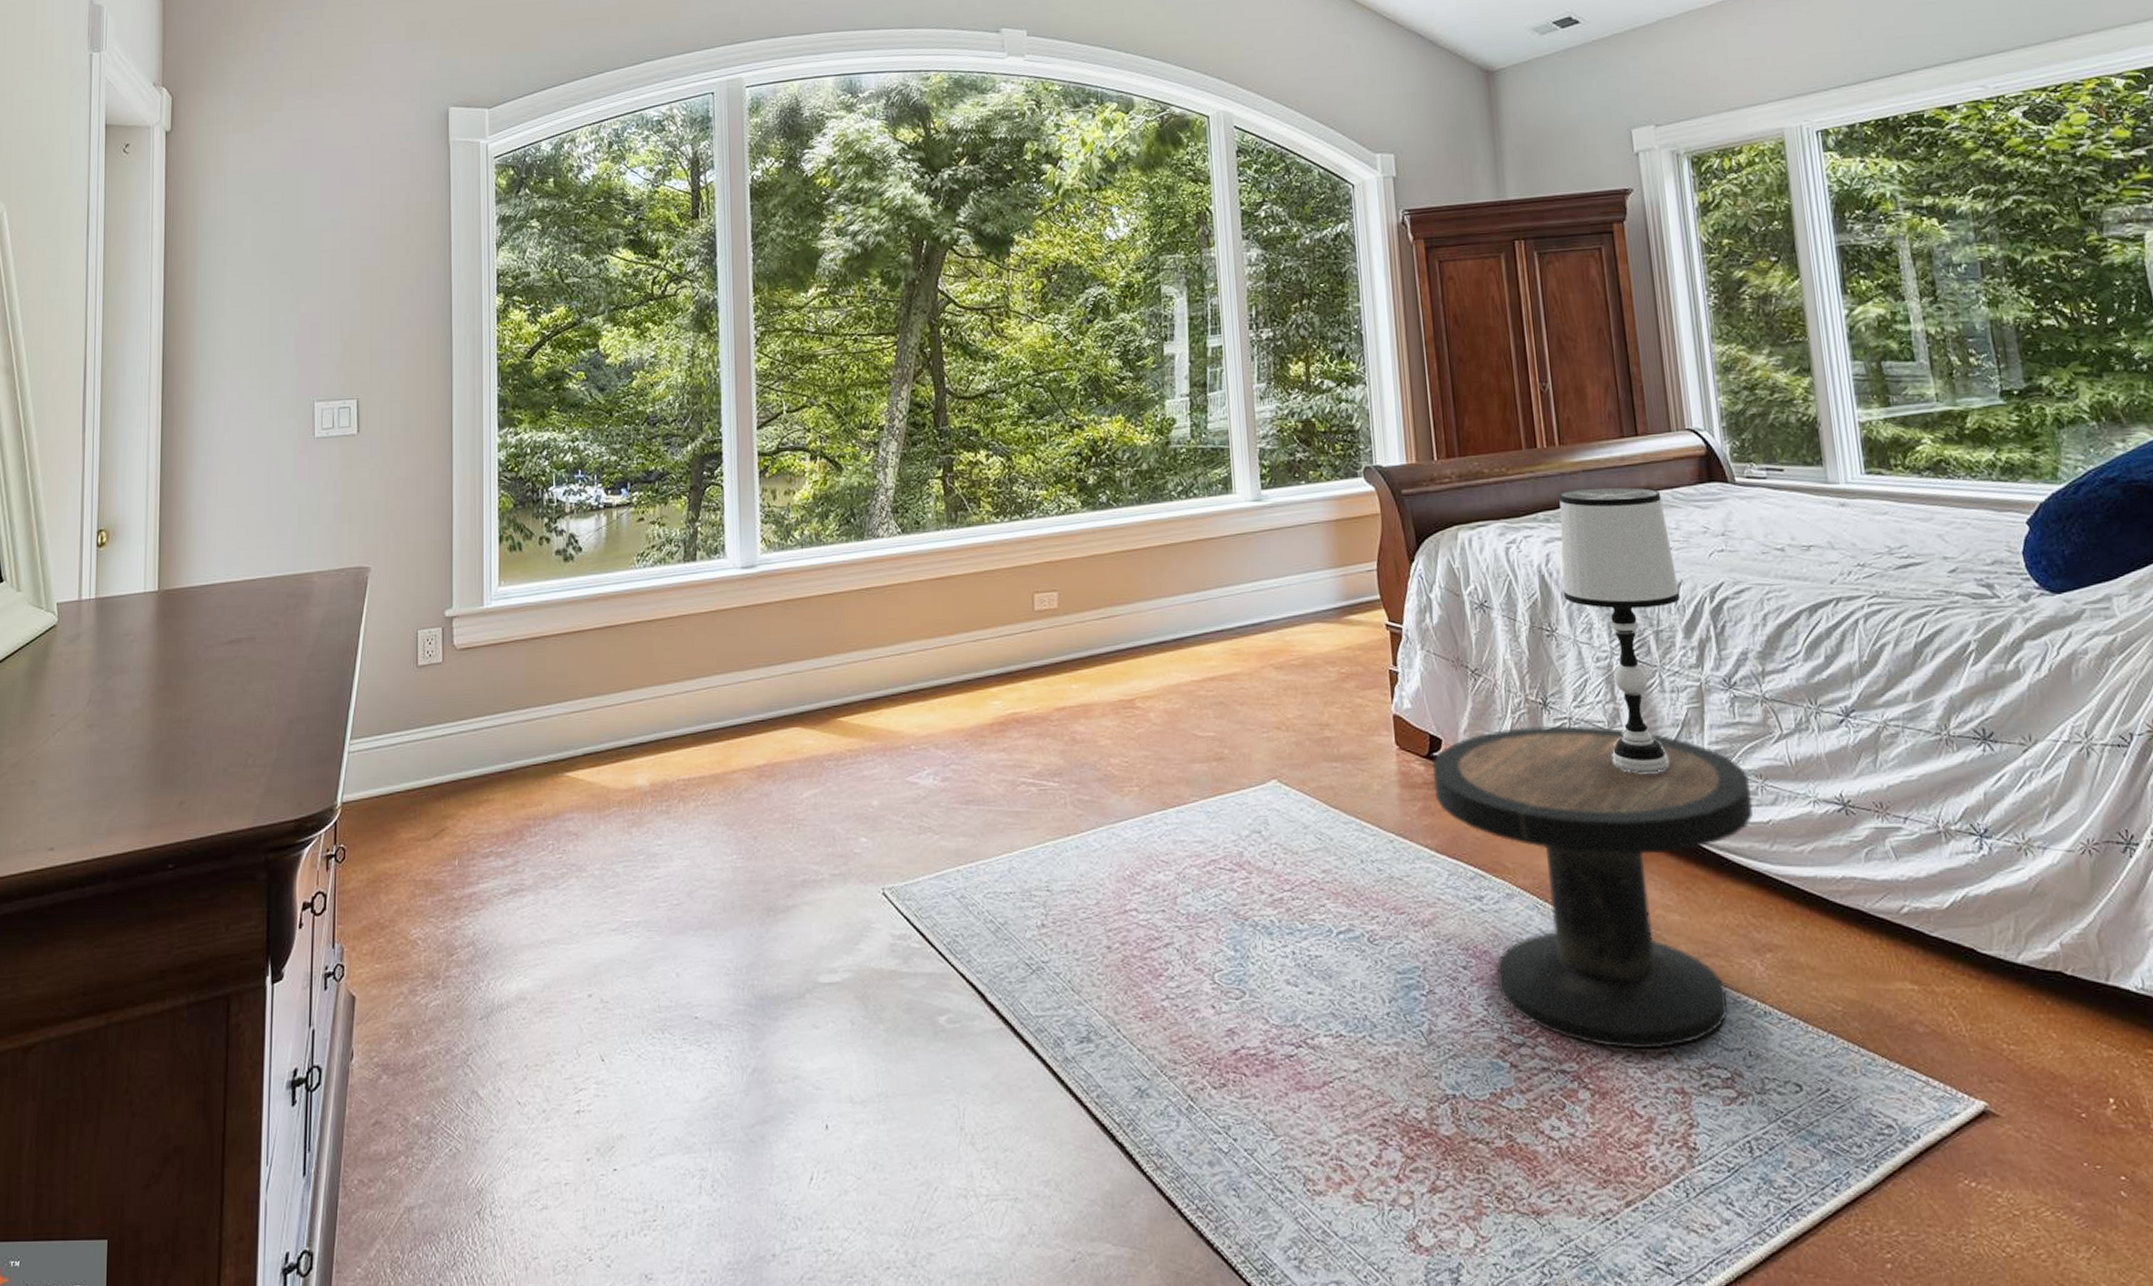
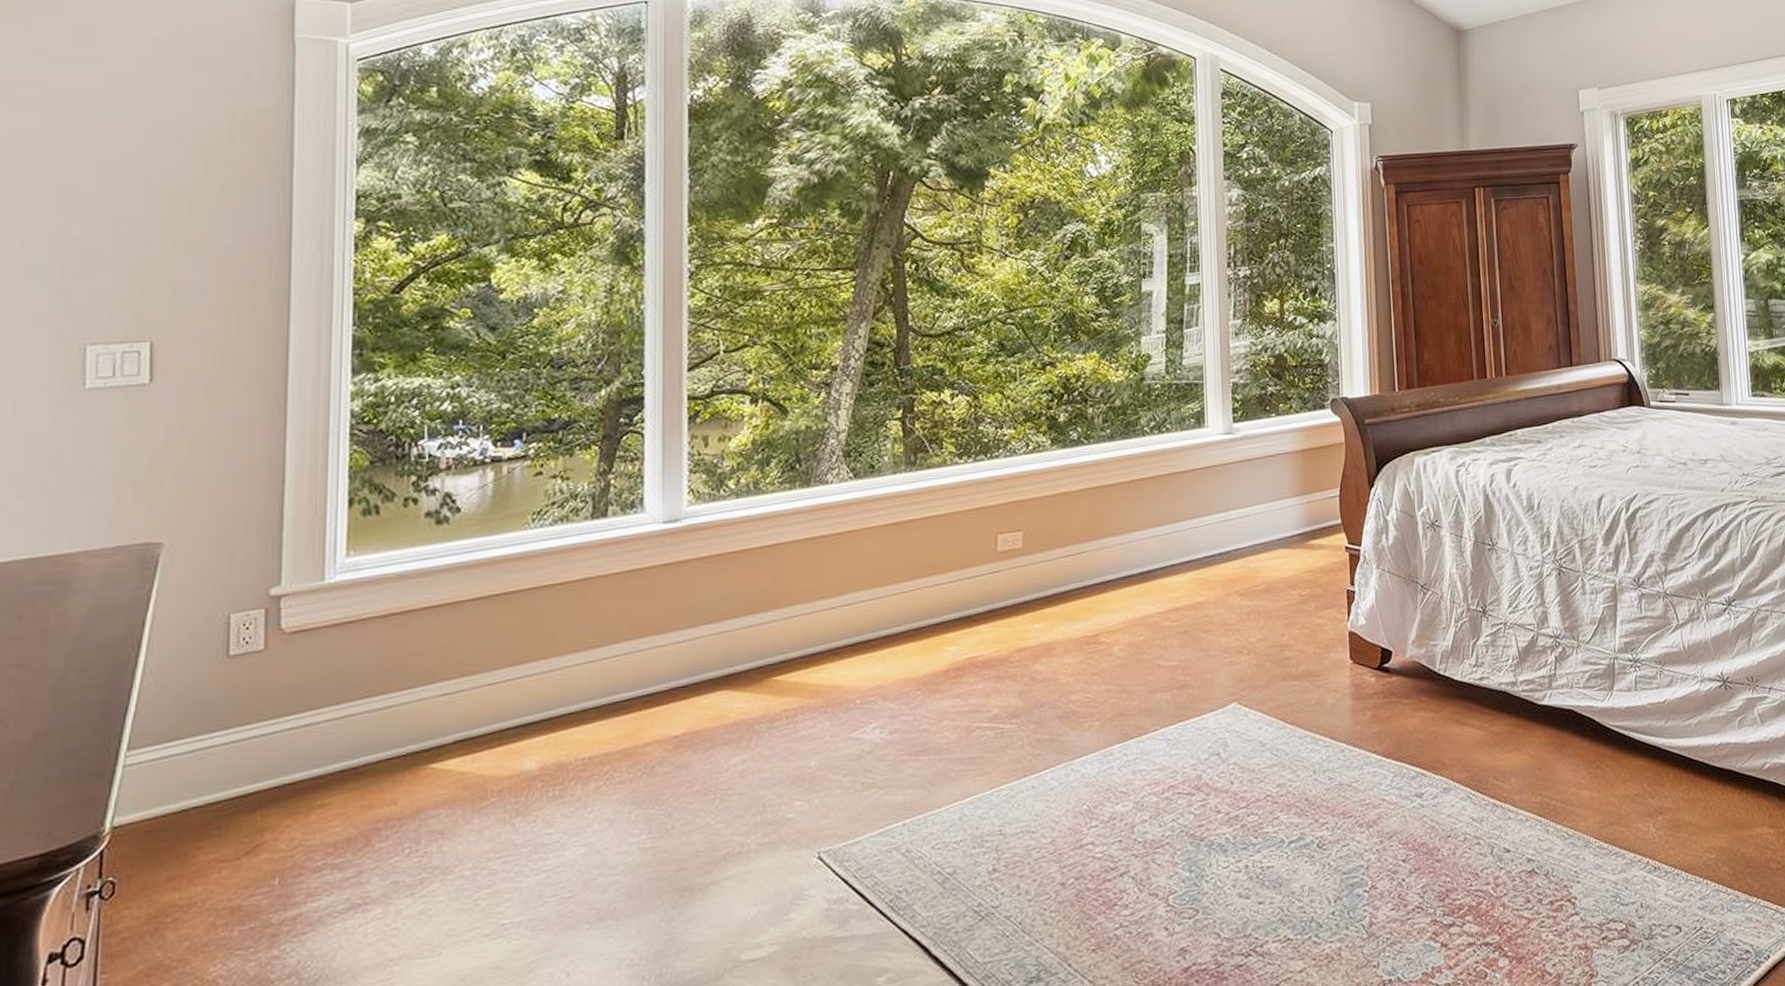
side table: present [1433,725,1753,1050] -> none [1383,629,1652,917]
table lamp: present [1559,487,1680,773] -> none [1504,412,1602,668]

